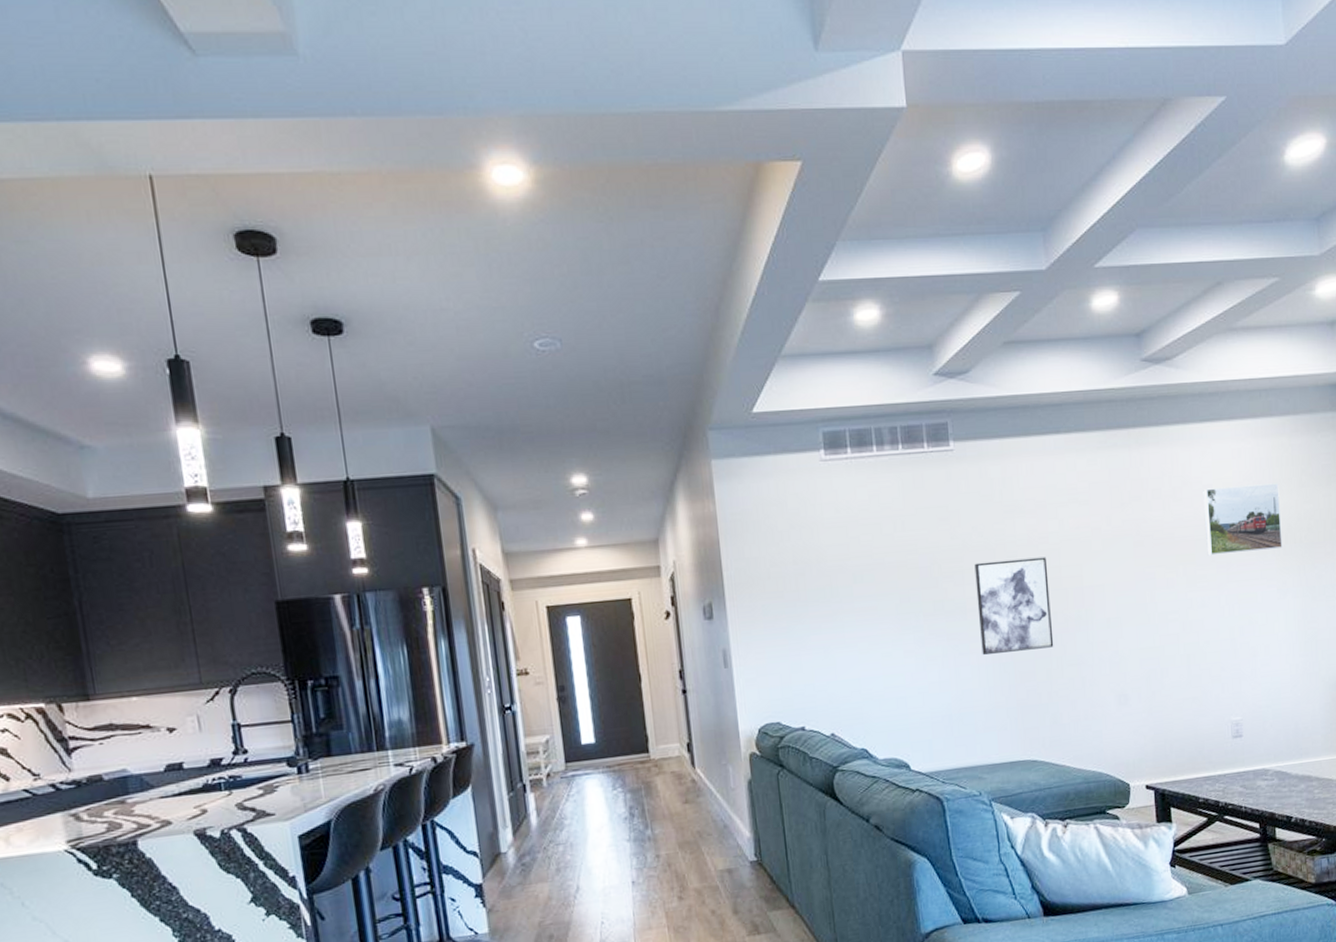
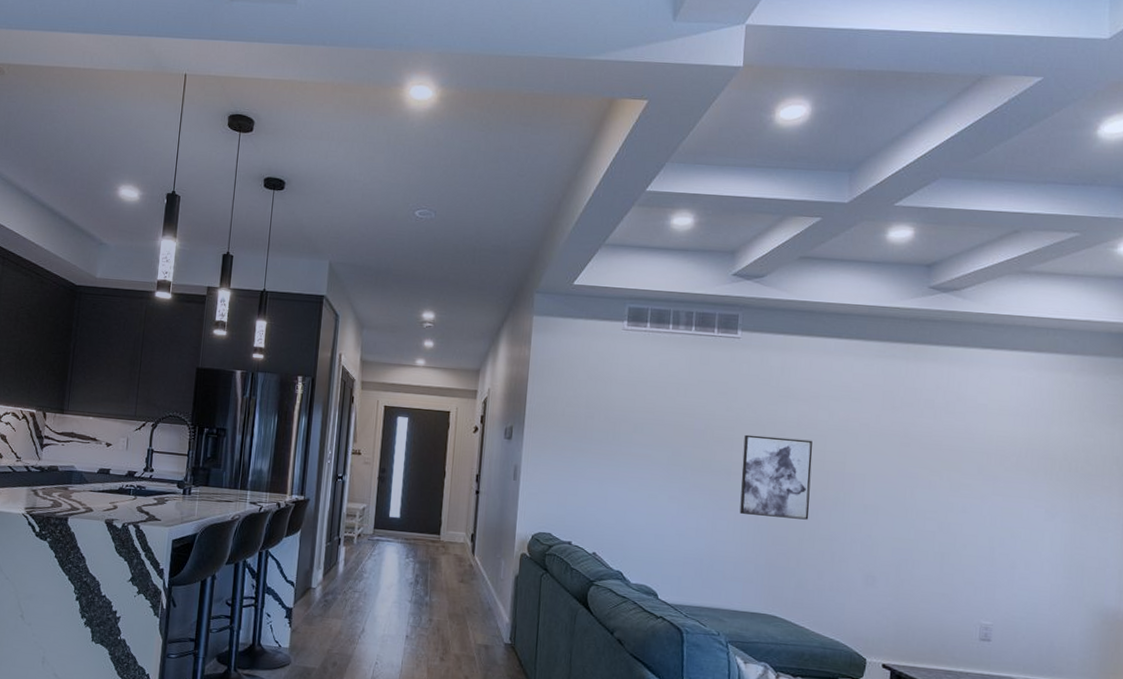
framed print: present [1203,483,1283,556] -> none [974,407,1058,474]

